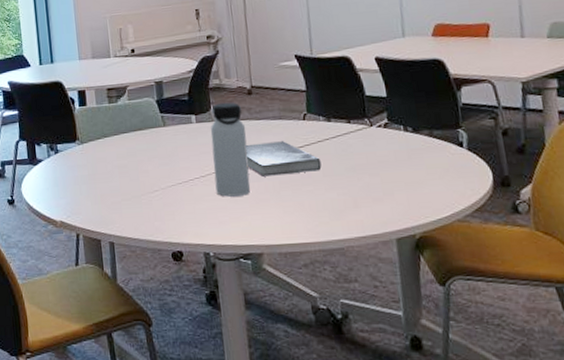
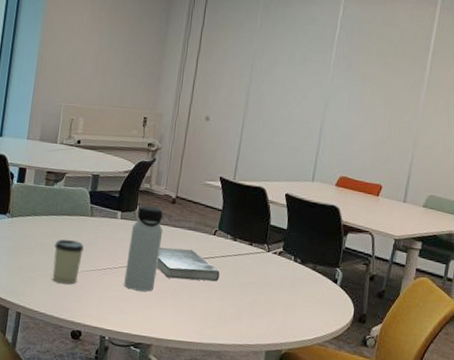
cup: none [132,154,165,204] -> present [52,239,84,285]

